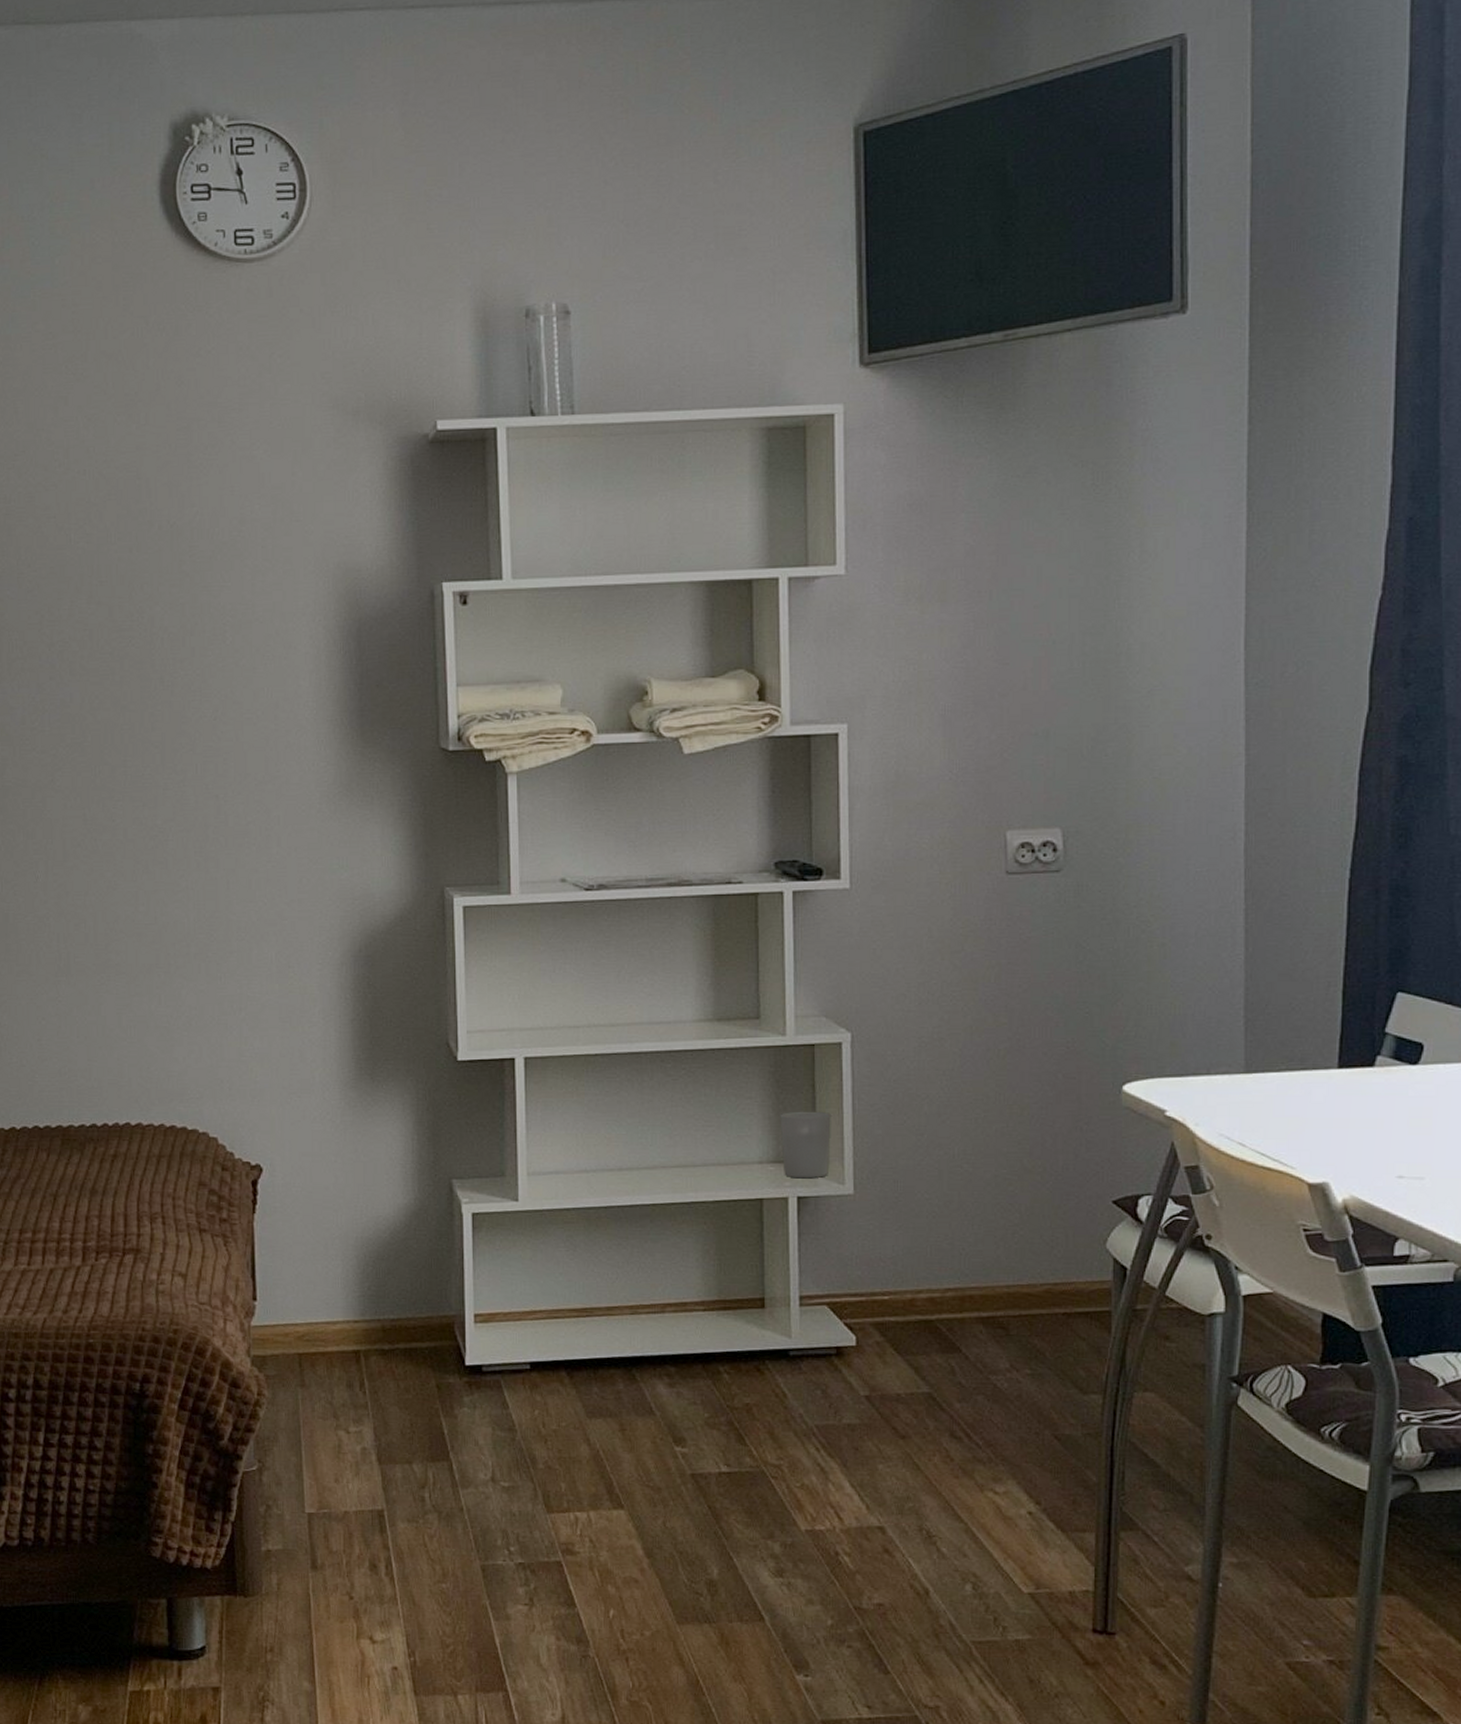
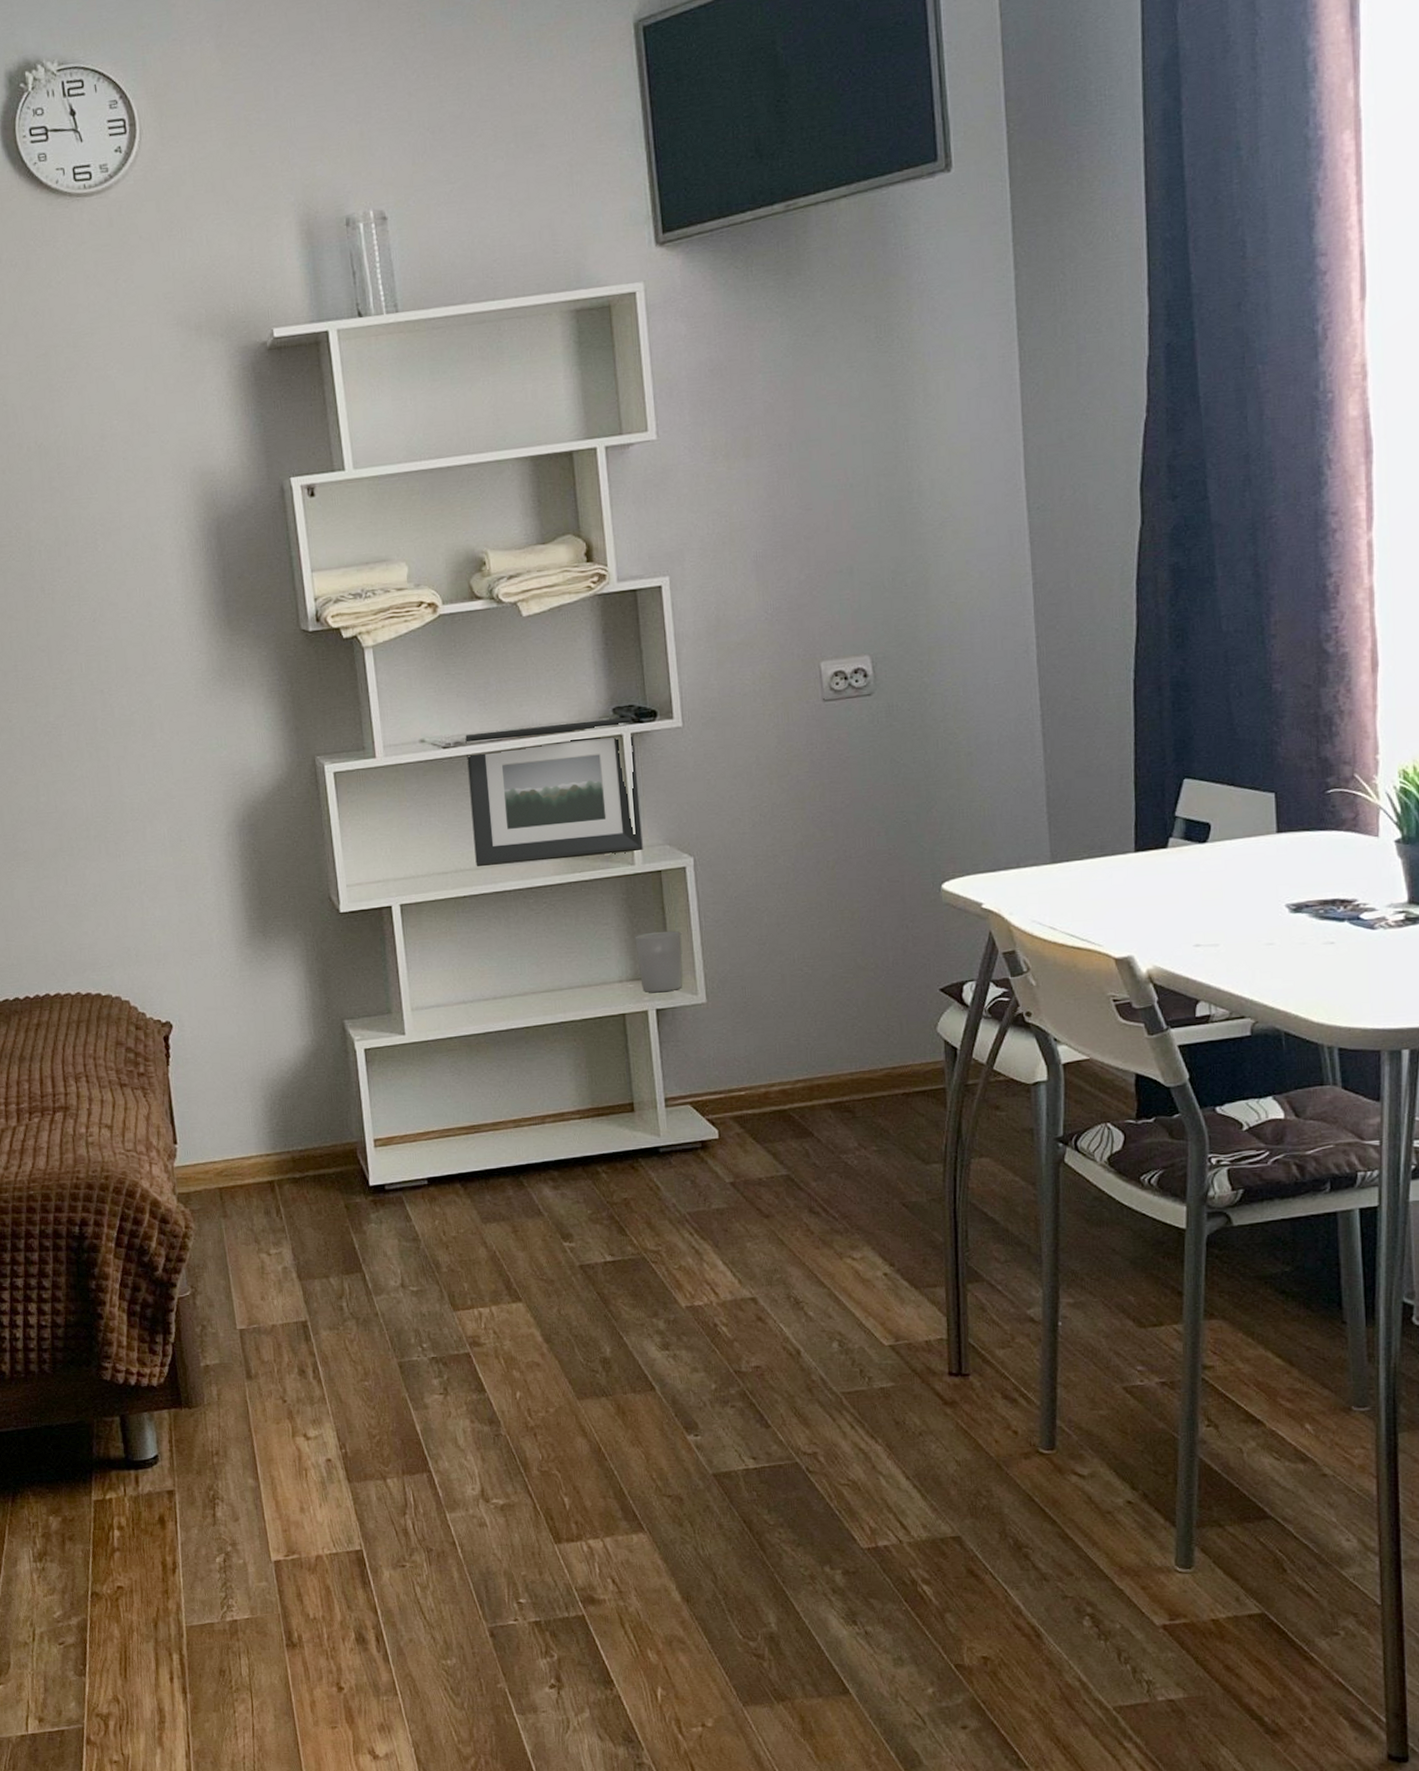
picture frame: none [610,873,796,1024] -> present [465,717,643,867]

